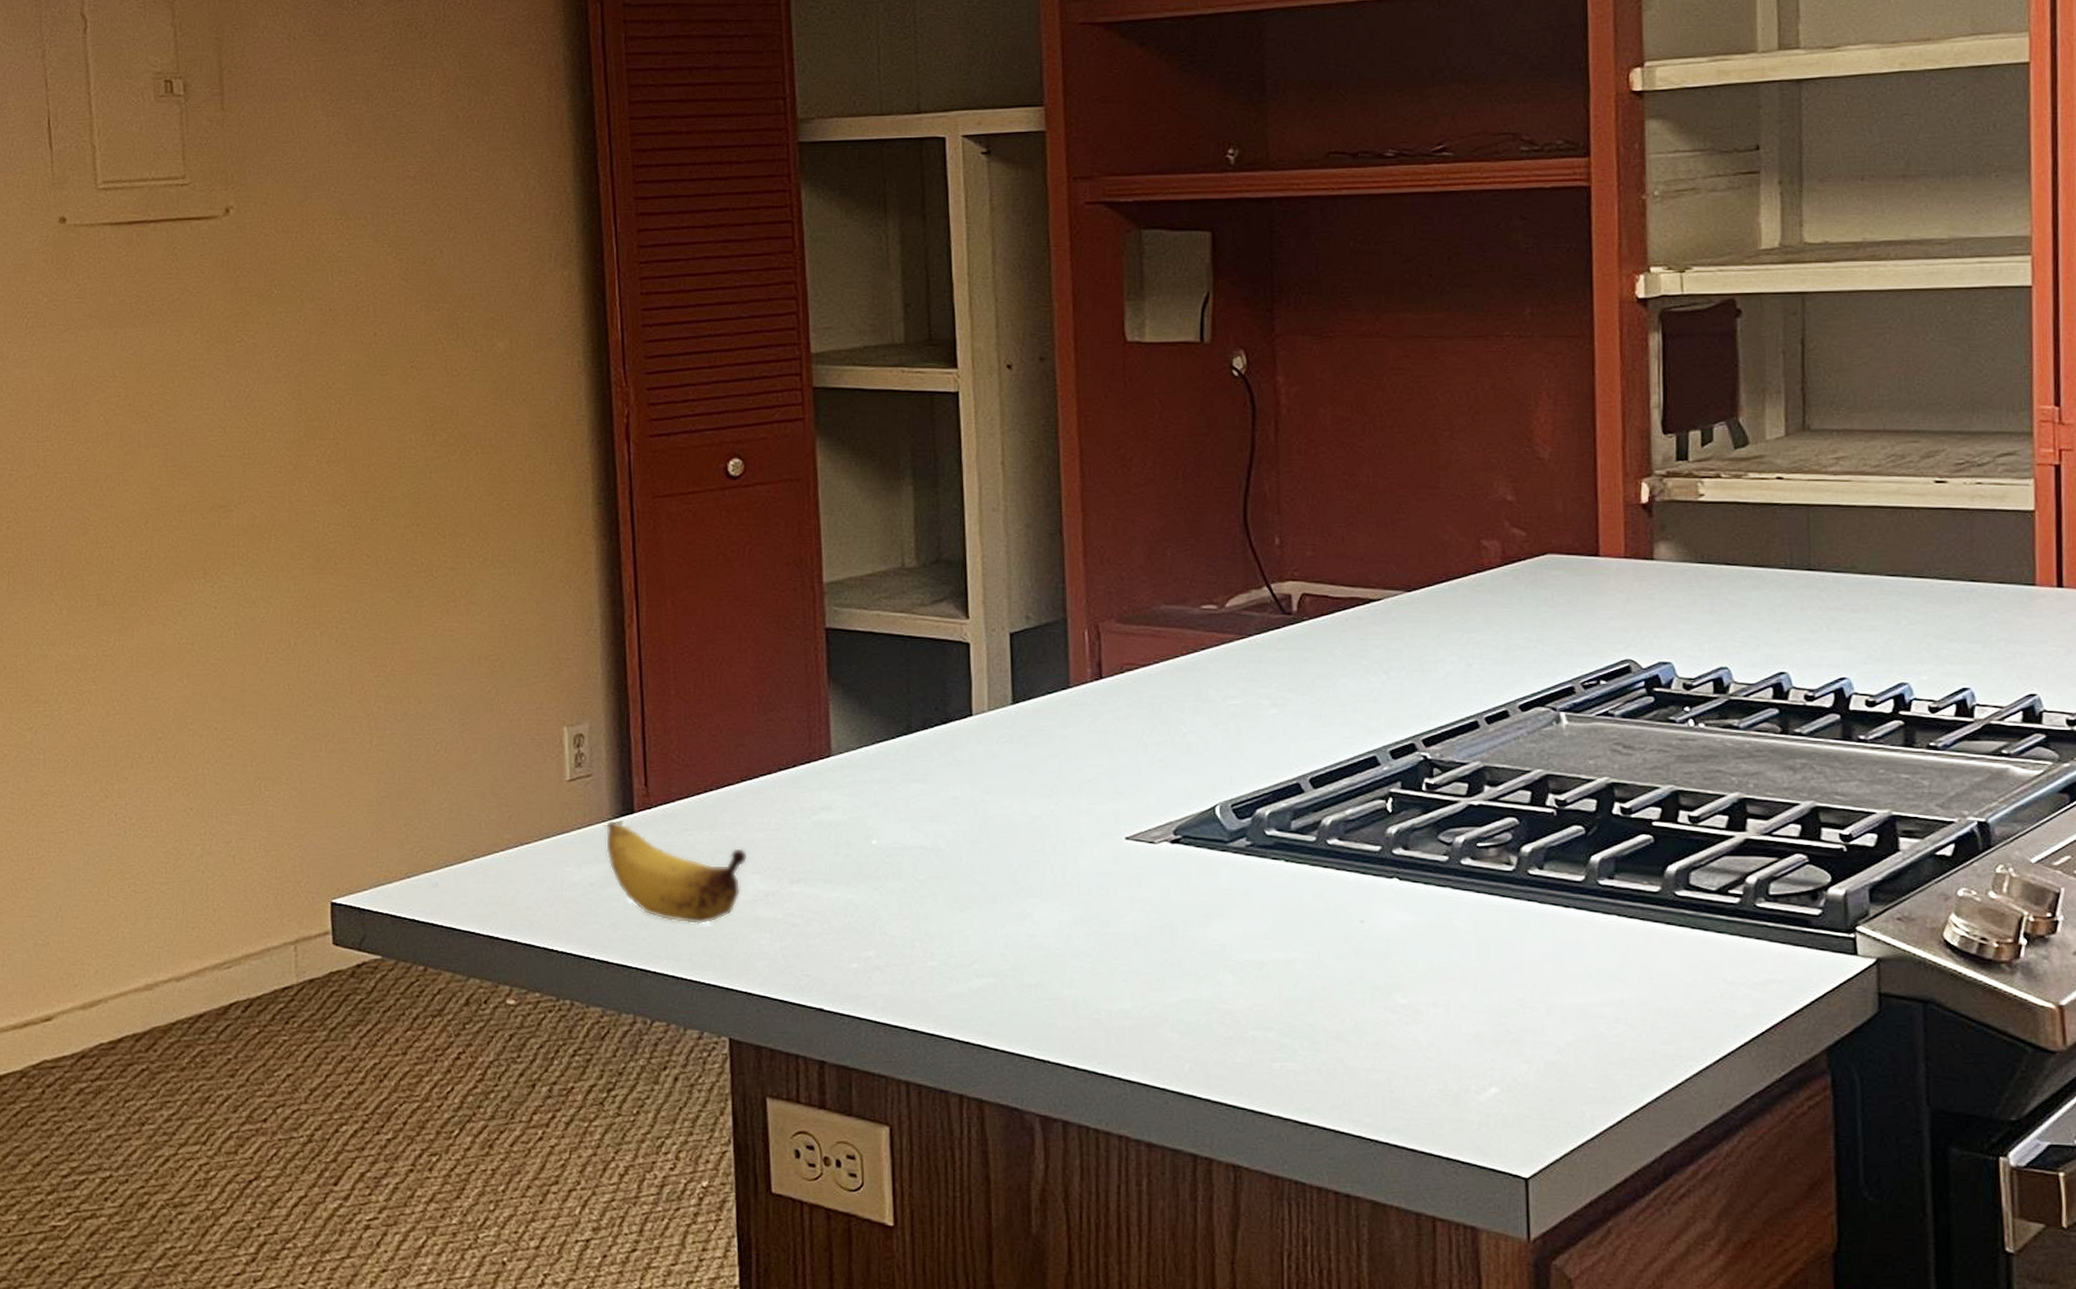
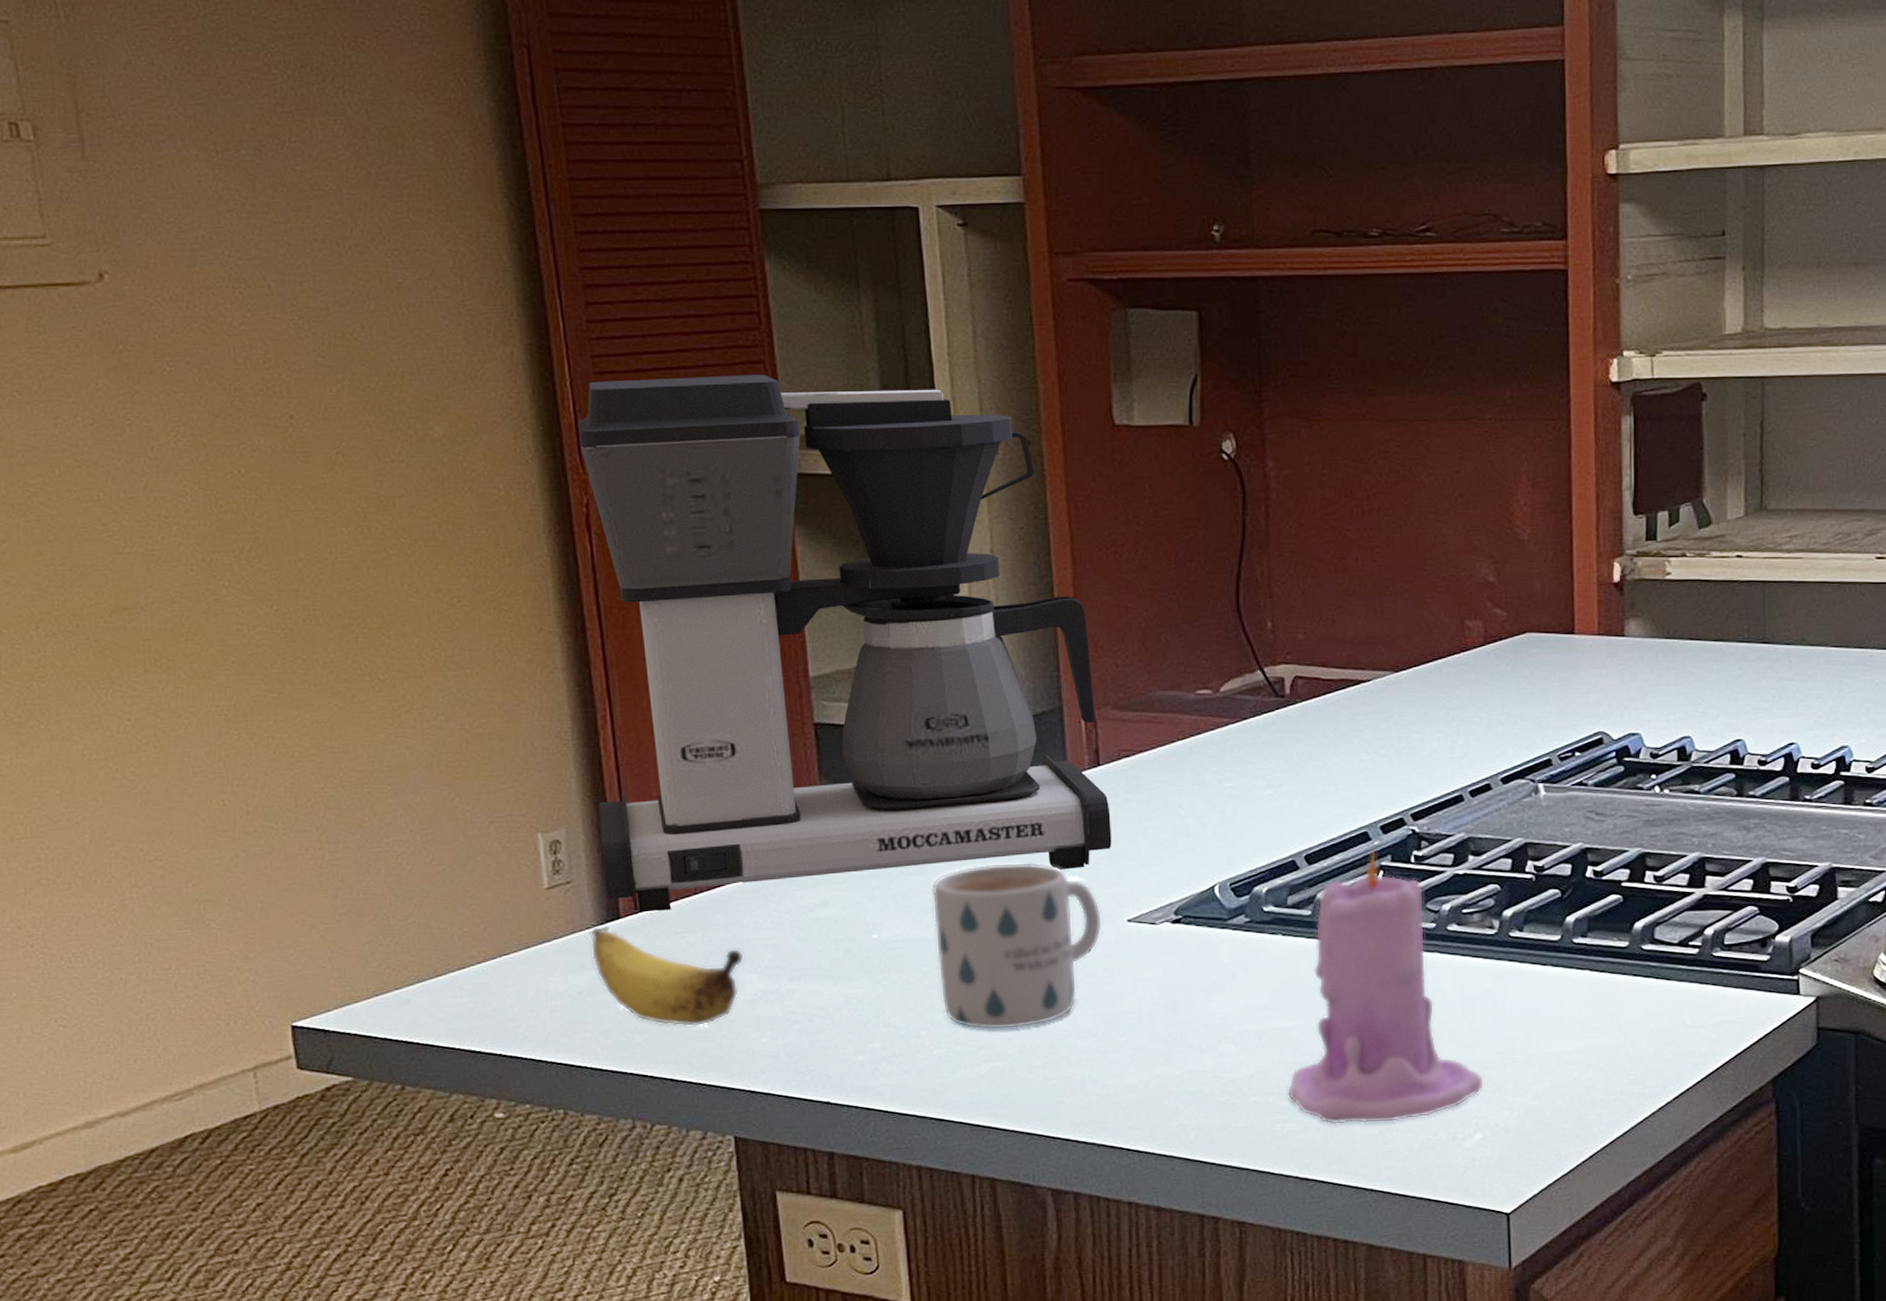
coffee maker: none [621,295,1112,808] -> present [578,375,1112,913]
mug: none [931,773,1101,945] -> present [931,862,1103,1030]
candle: none [1287,771,1501,1069] -> present [1287,846,1485,1125]

